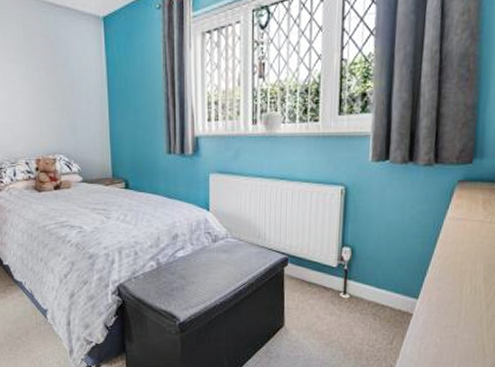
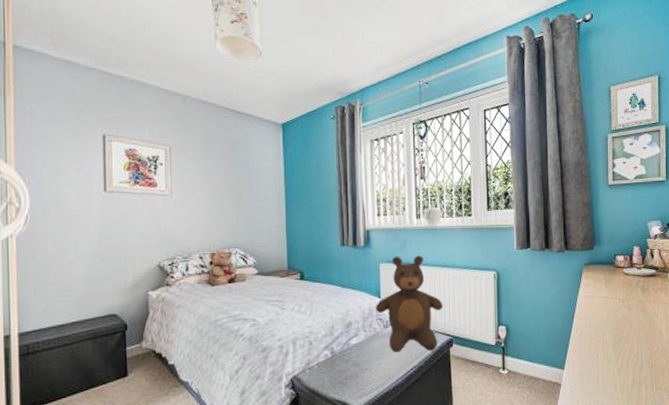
teddy bear: none [204,166,279,268] -> present [376,255,443,353]

